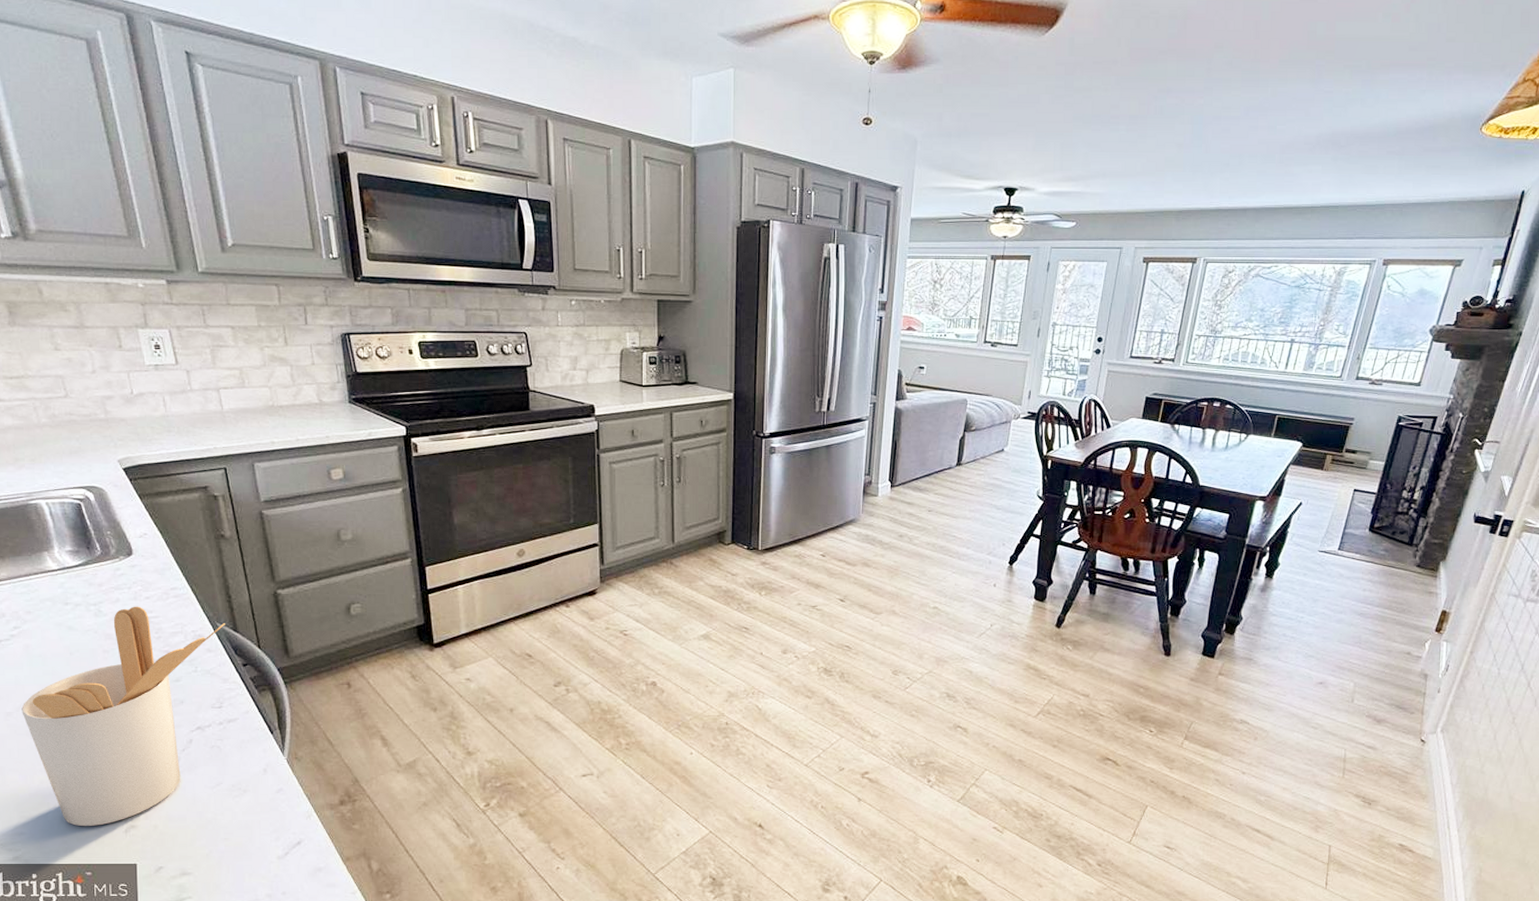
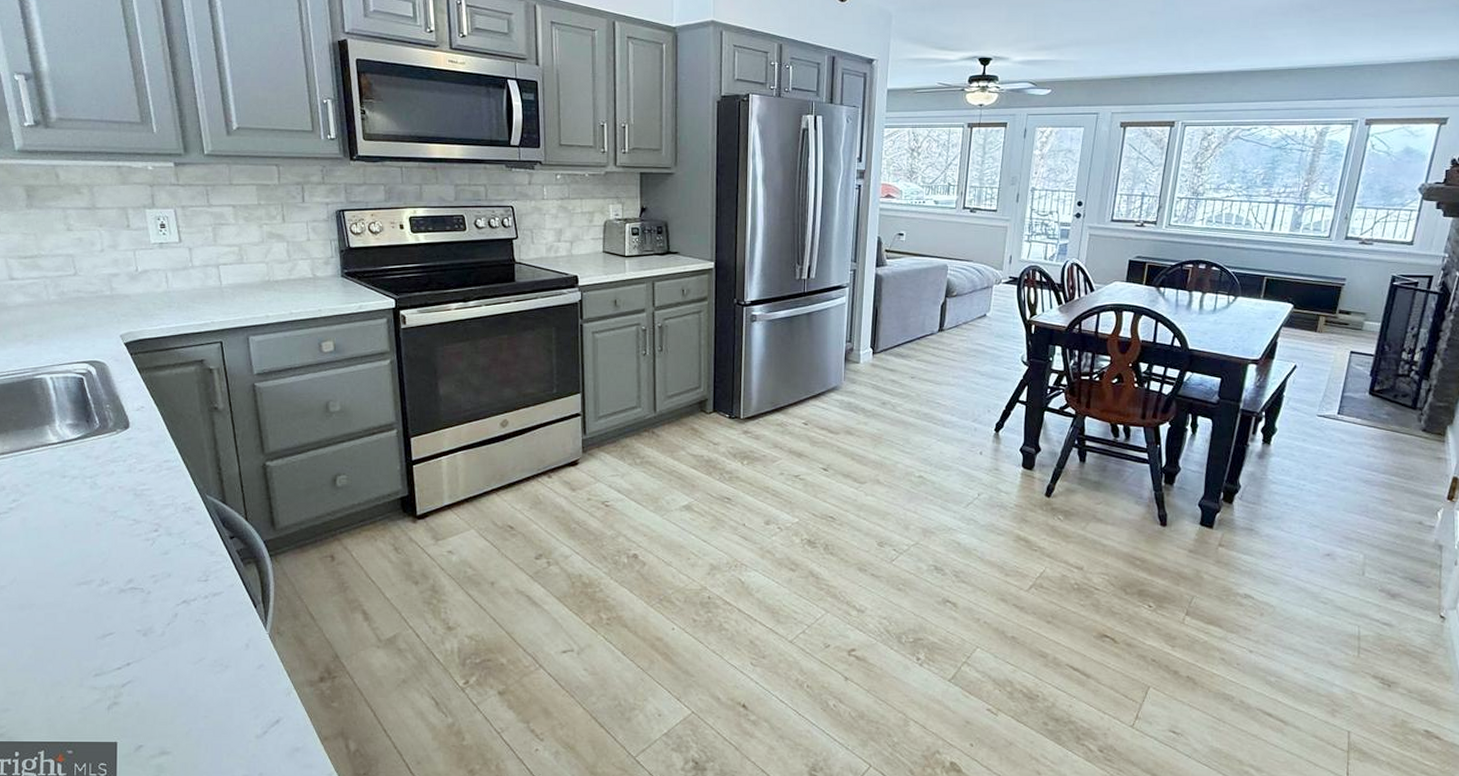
utensil holder: present [21,606,225,827] -> none [15,479,215,703]

